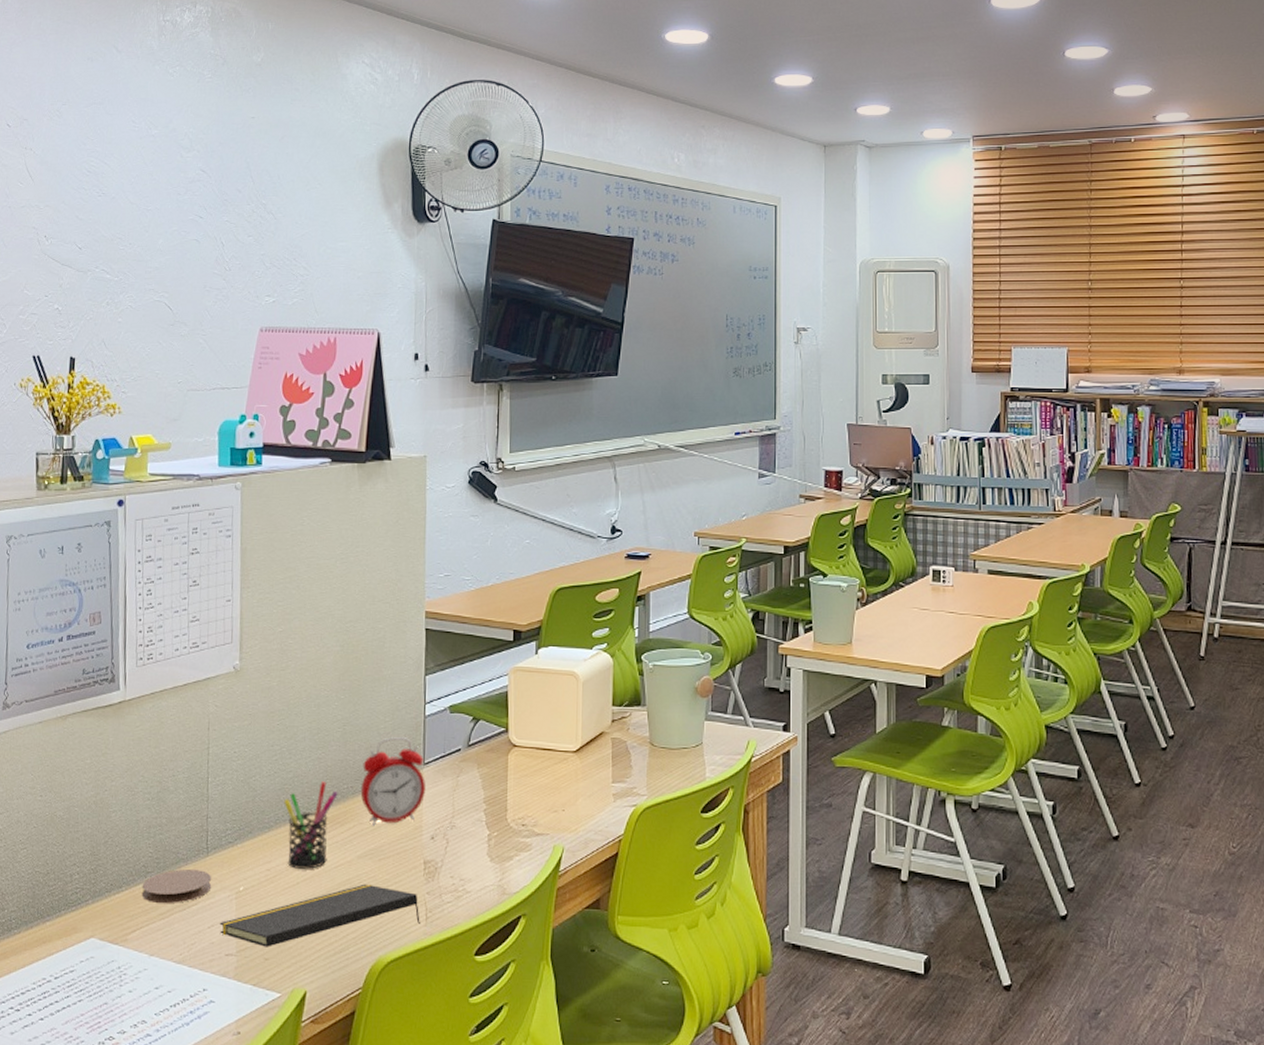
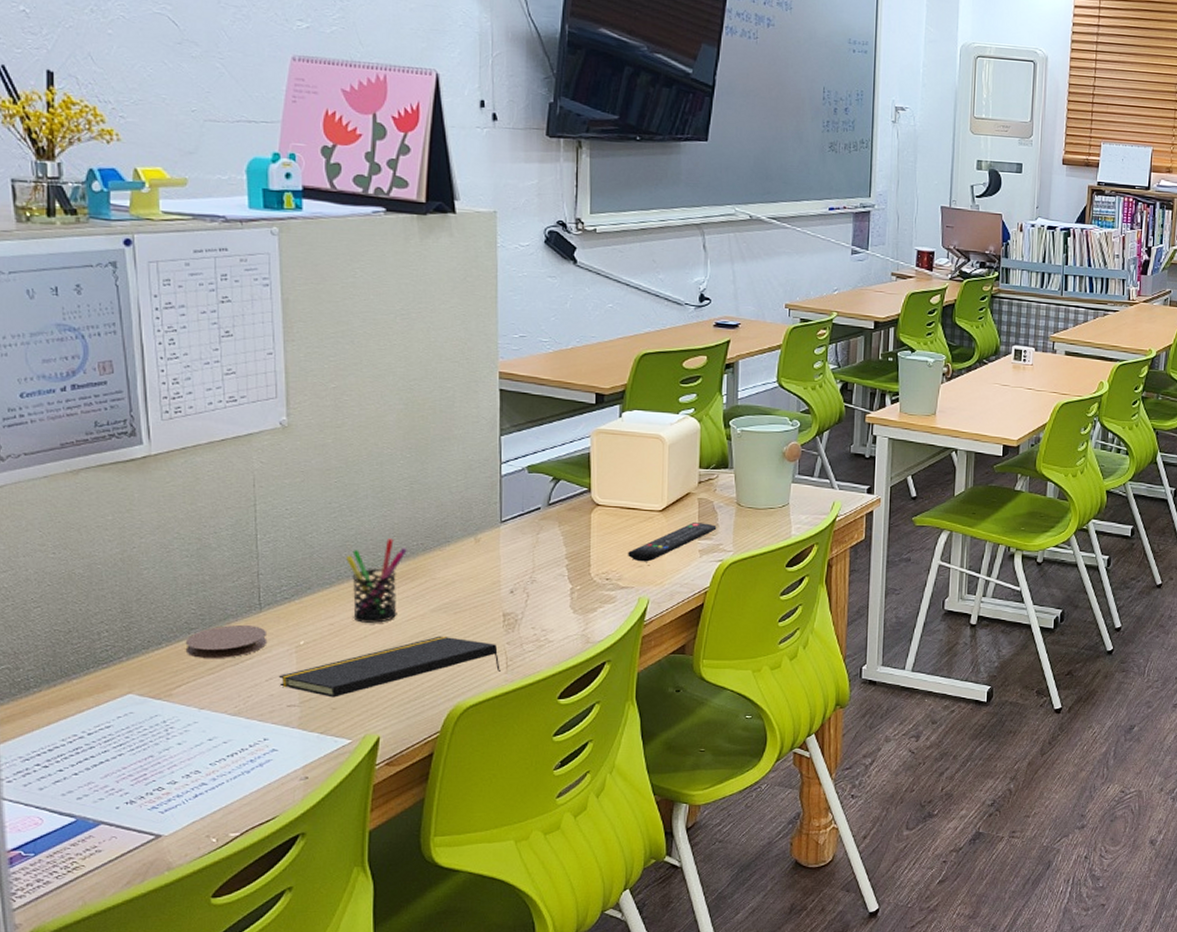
alarm clock: present [360,737,425,826] -> none [432,496,503,581]
remote control: none [543,764,630,807] -> present [628,523,717,562]

